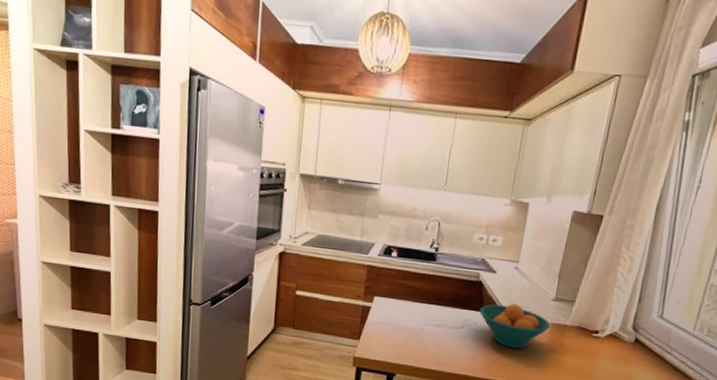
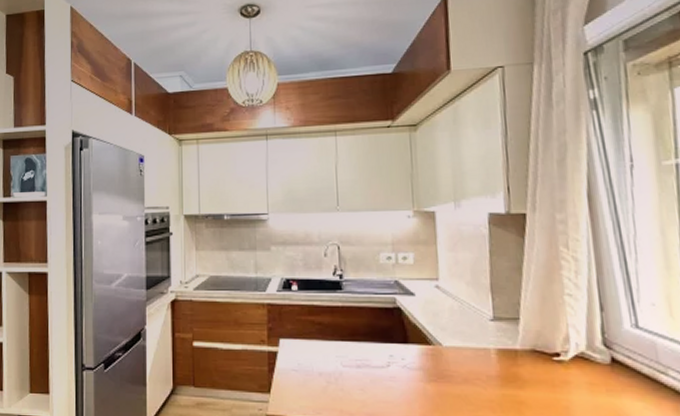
fruit bowl: present [479,303,551,349] -> none [404,329,497,385]

